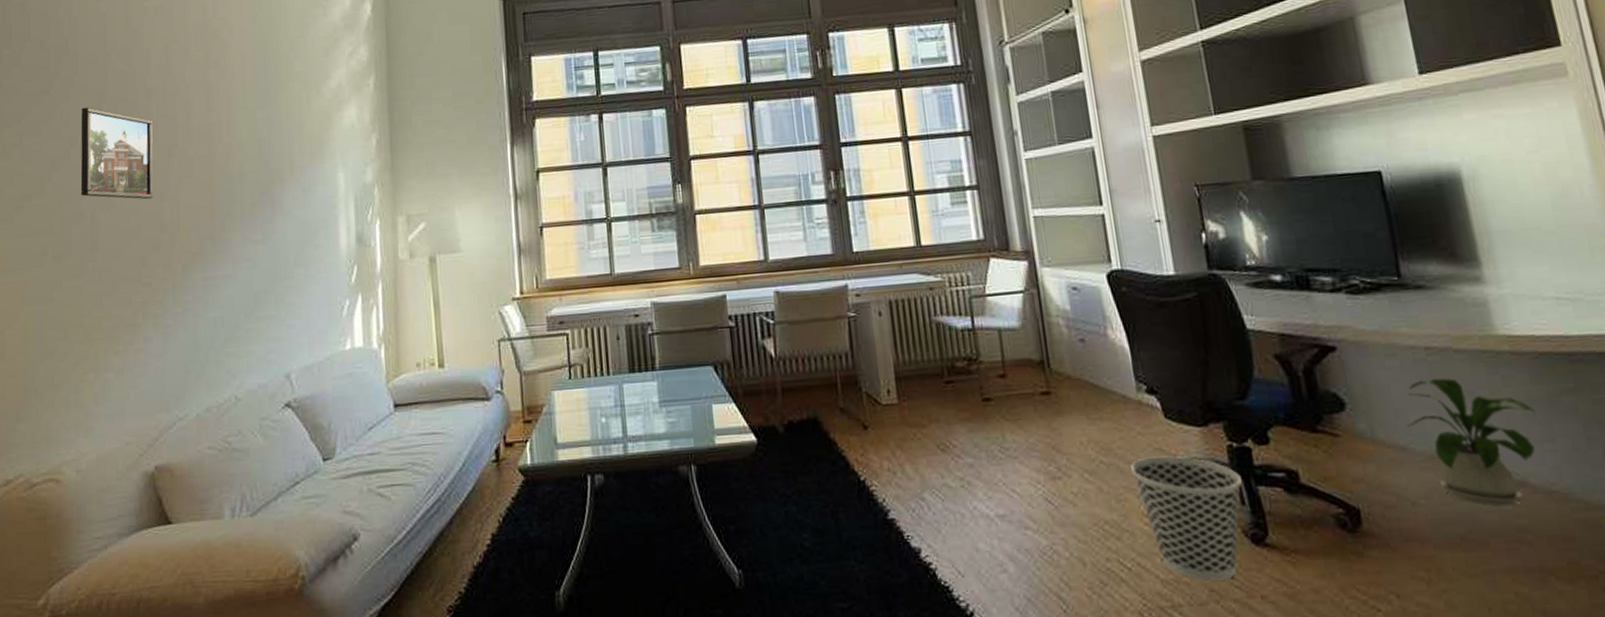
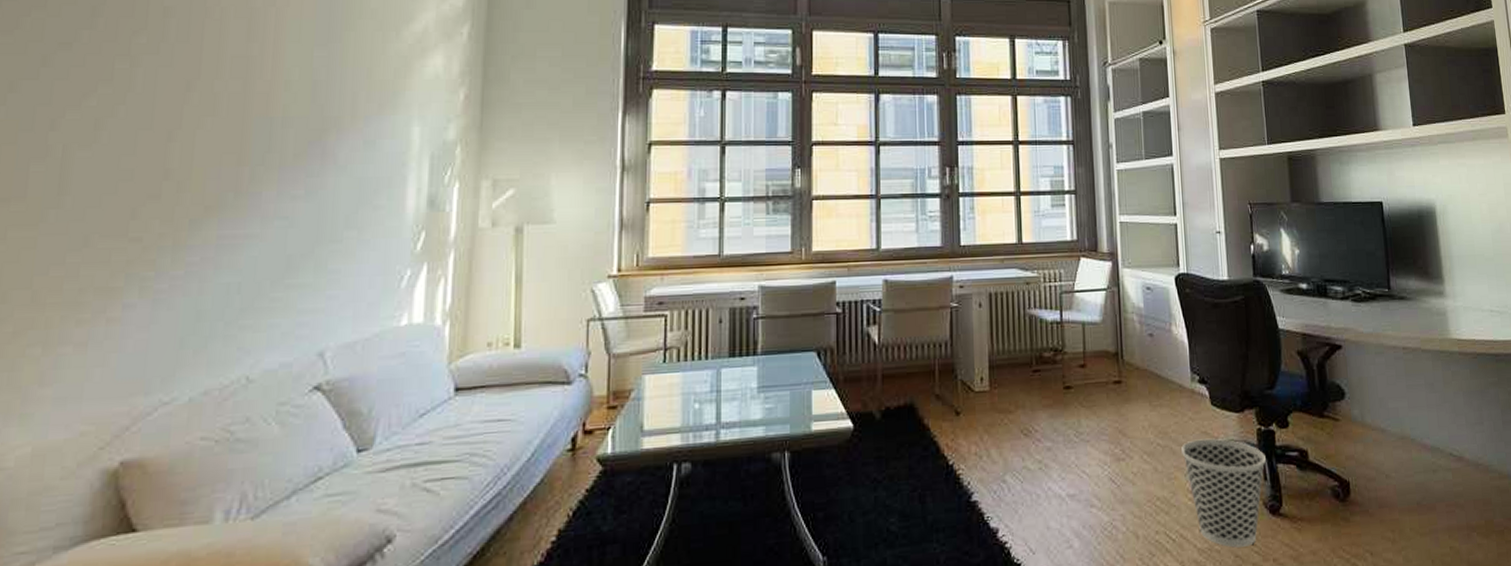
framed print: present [80,107,153,200] -> none [49,19,168,138]
house plant: present [1407,377,1536,506] -> none [1387,372,1472,477]

